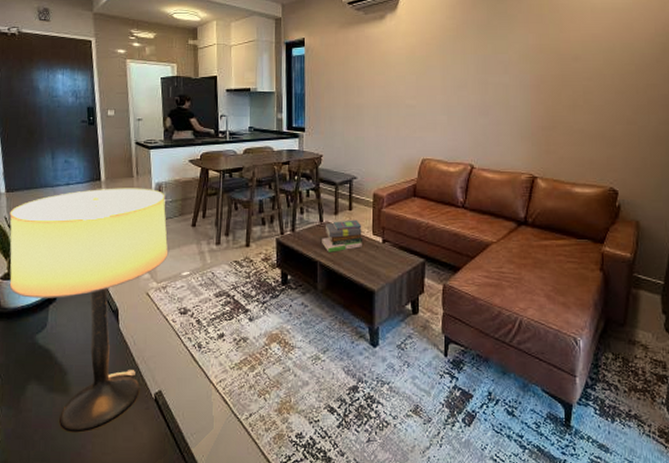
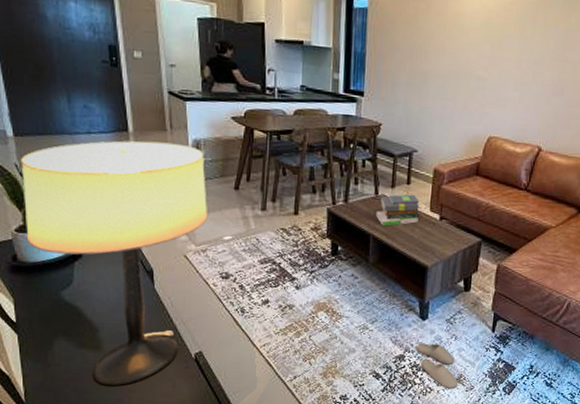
slippers: none [370,372,414,421] -> present [417,343,458,388]

